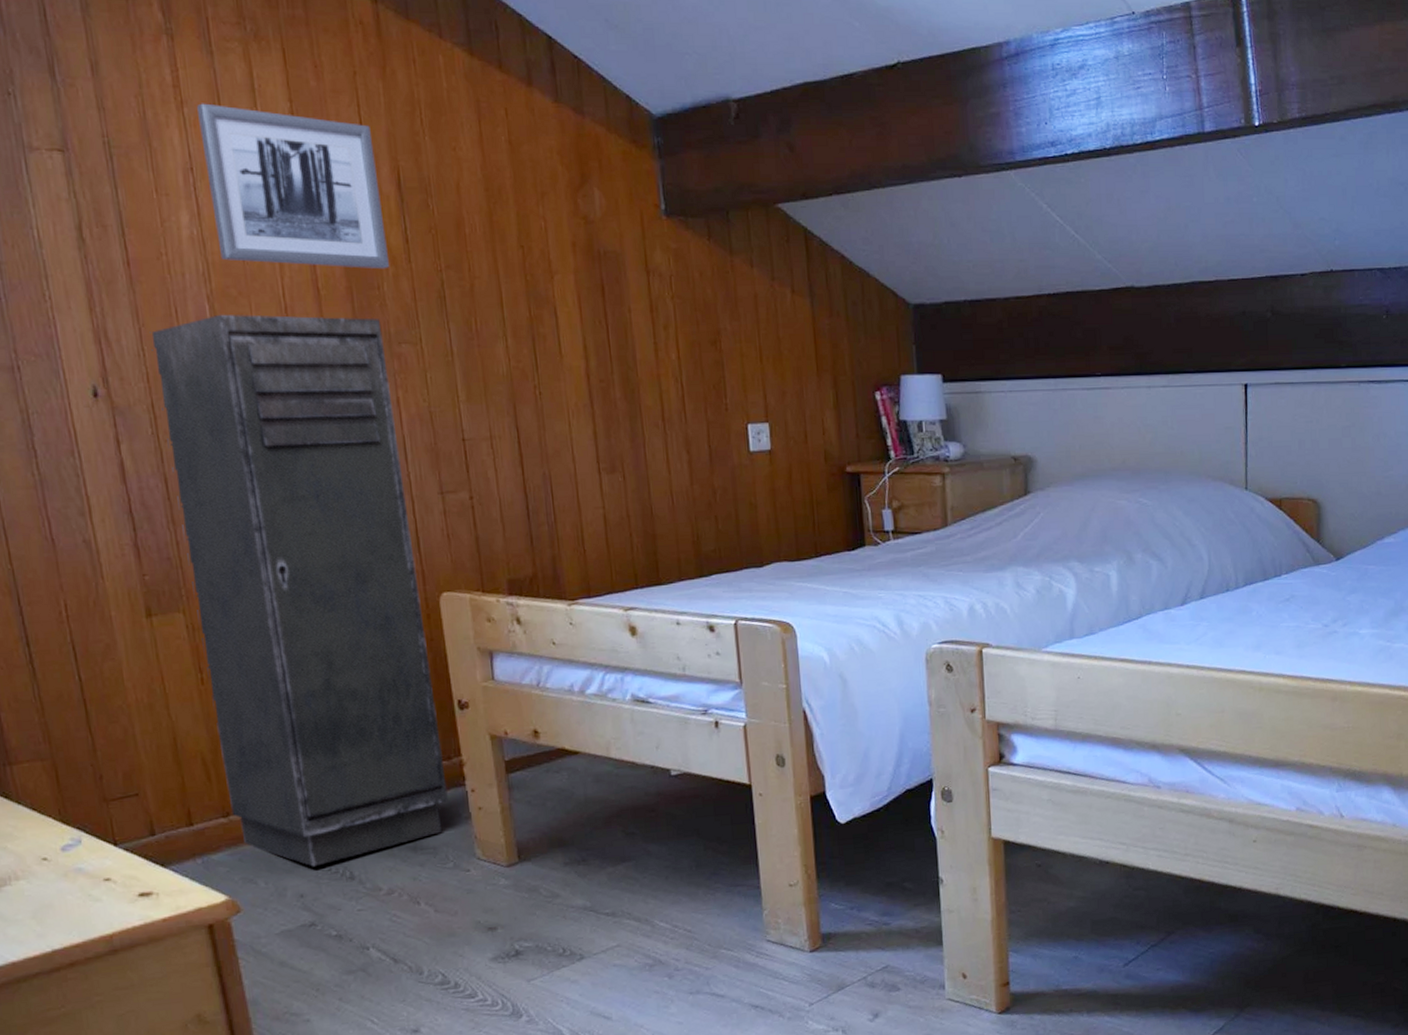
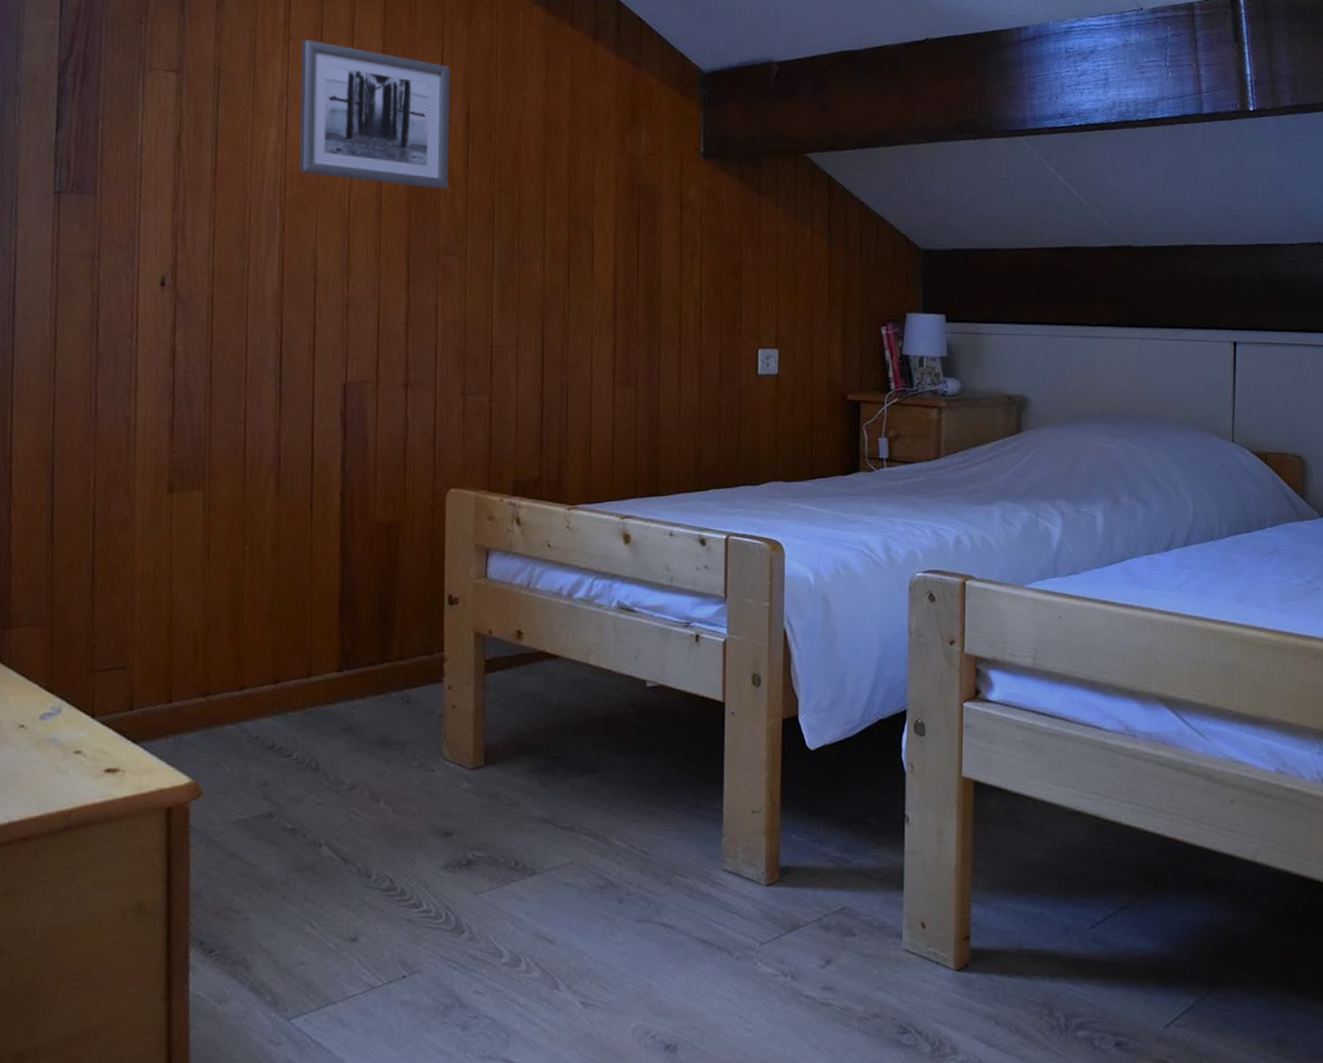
storage cabinet: present [149,314,448,867] -> none [211,219,432,755]

